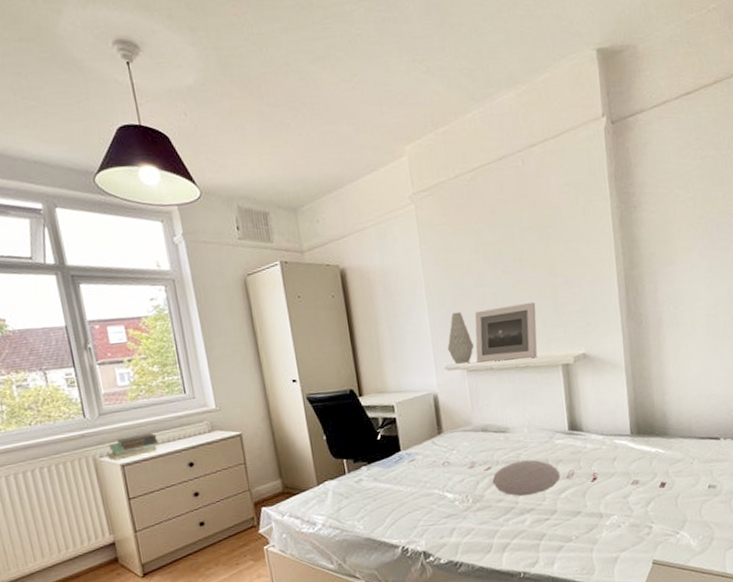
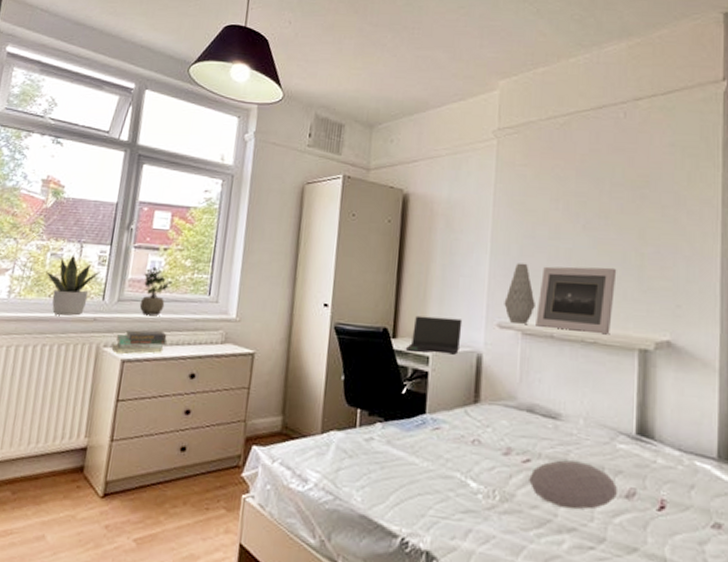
potted plant: none [16,381,74,441] -> present [45,253,102,317]
potted plant: none [115,377,146,423] -> present [139,266,172,317]
laptop: none [372,369,418,405] -> present [405,315,463,355]

